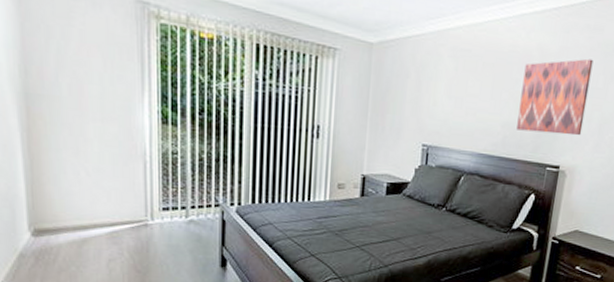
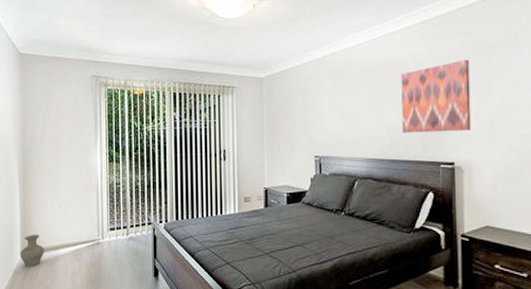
vase: none [27,209,65,250] -> present [20,235,44,267]

